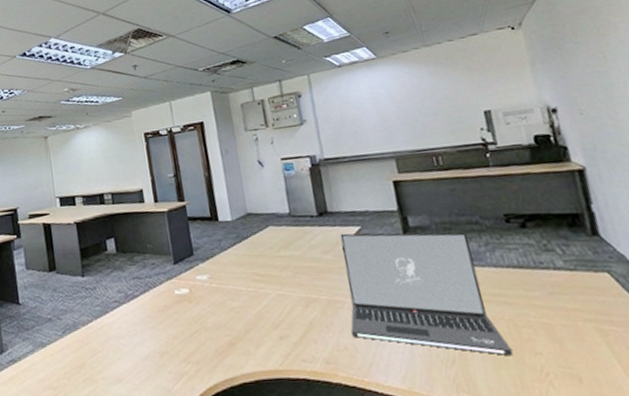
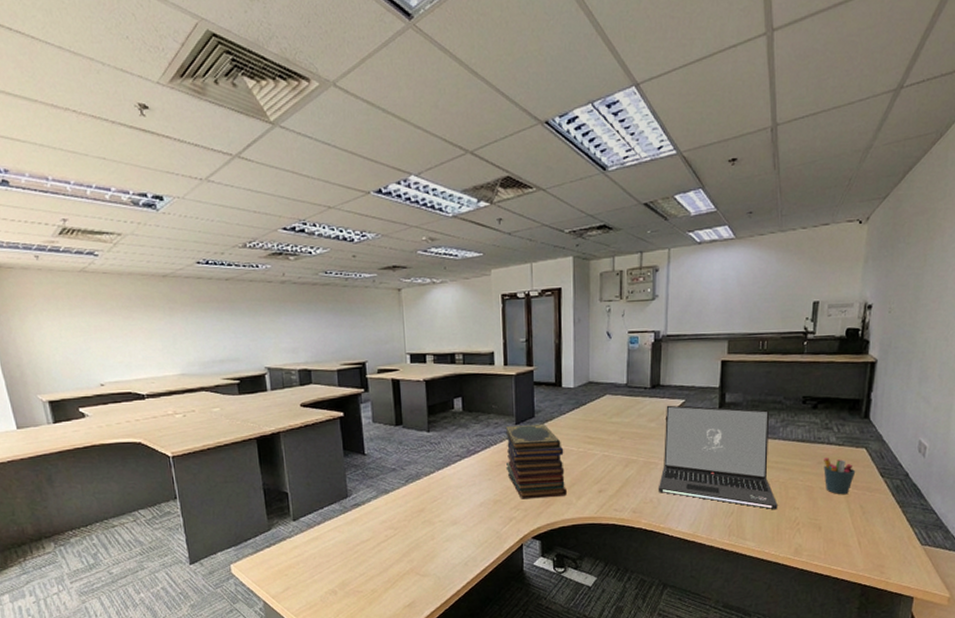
book stack: none [163,262,243,350] -> present [505,424,567,500]
pen holder: none [555,286,606,334] -> present [824,458,856,495]

